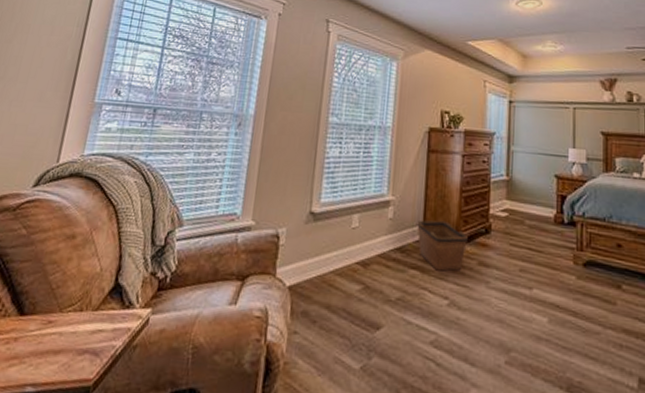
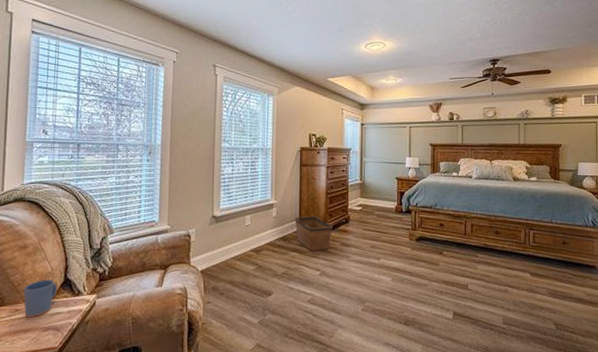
mug: none [58,282,105,333] -> present [23,279,57,317]

